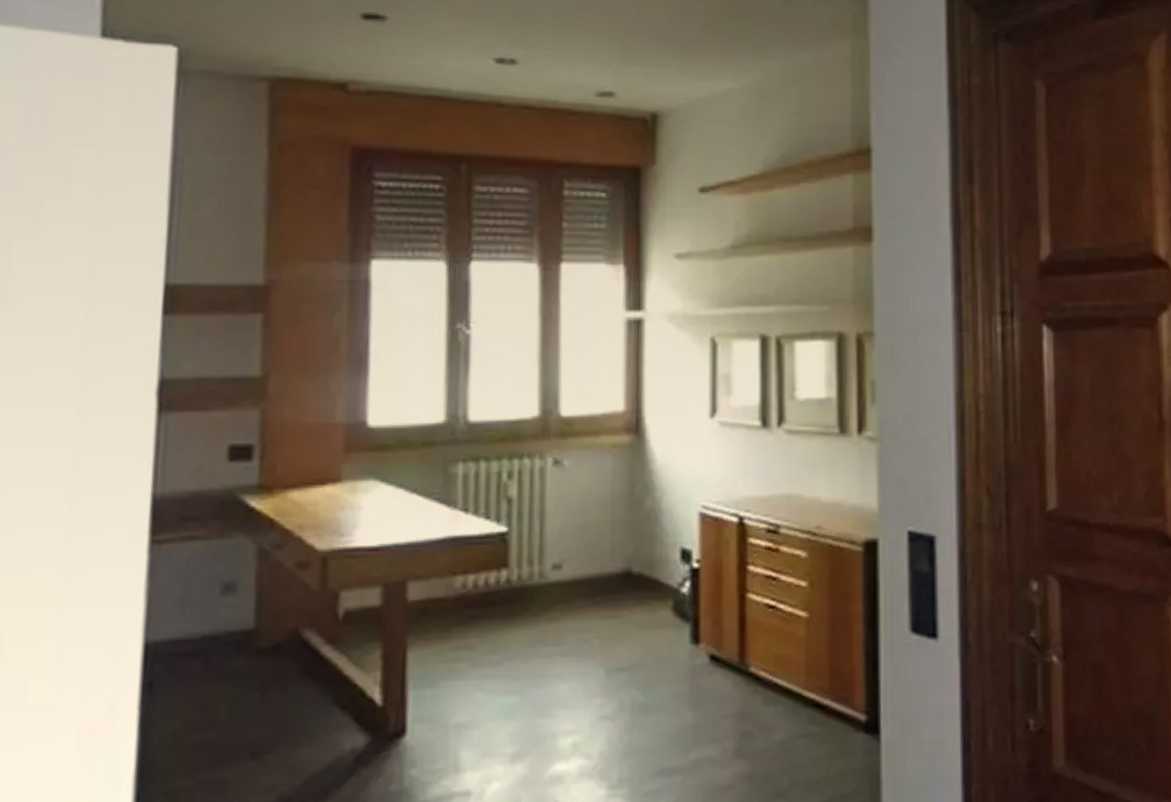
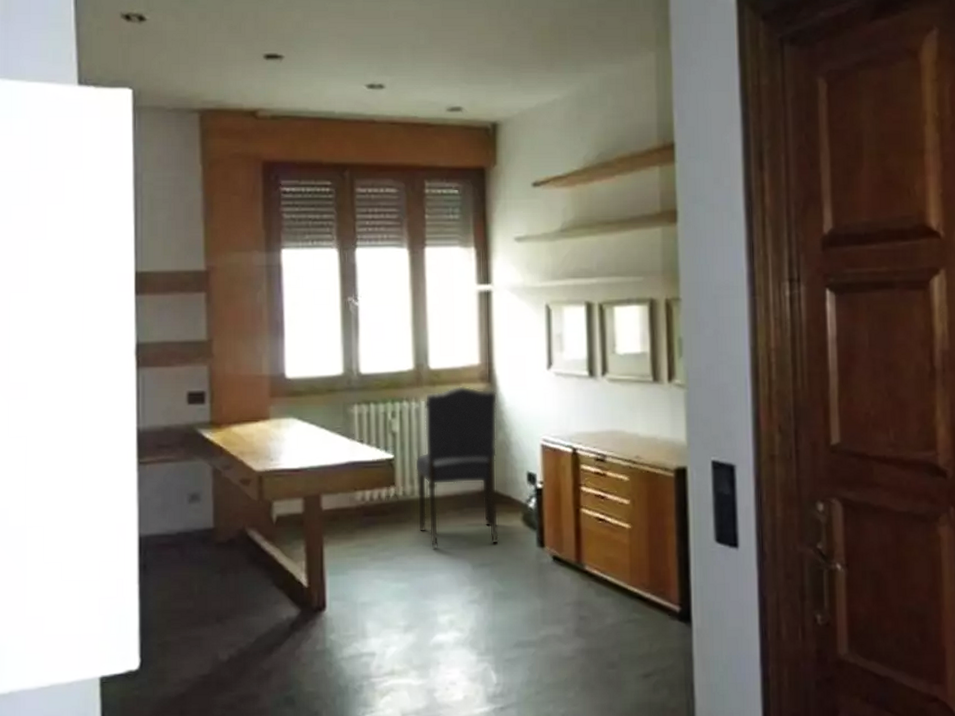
chair: none [535,438,646,648] -> present [414,386,499,548]

